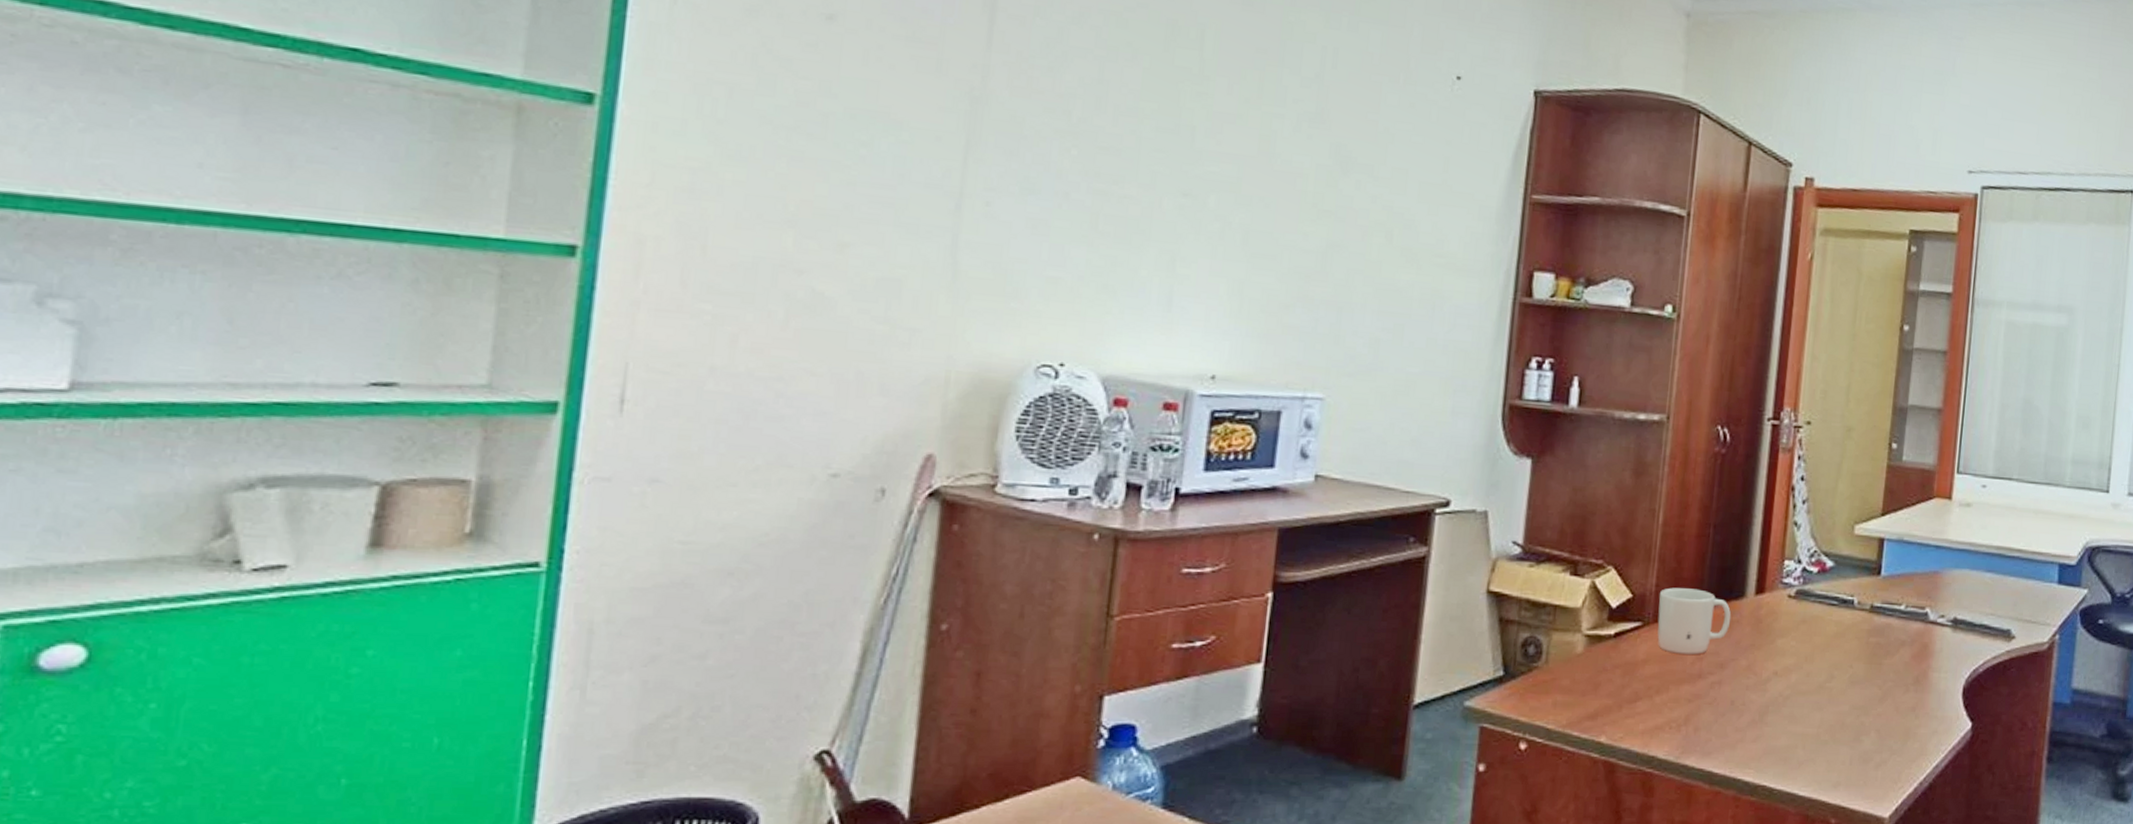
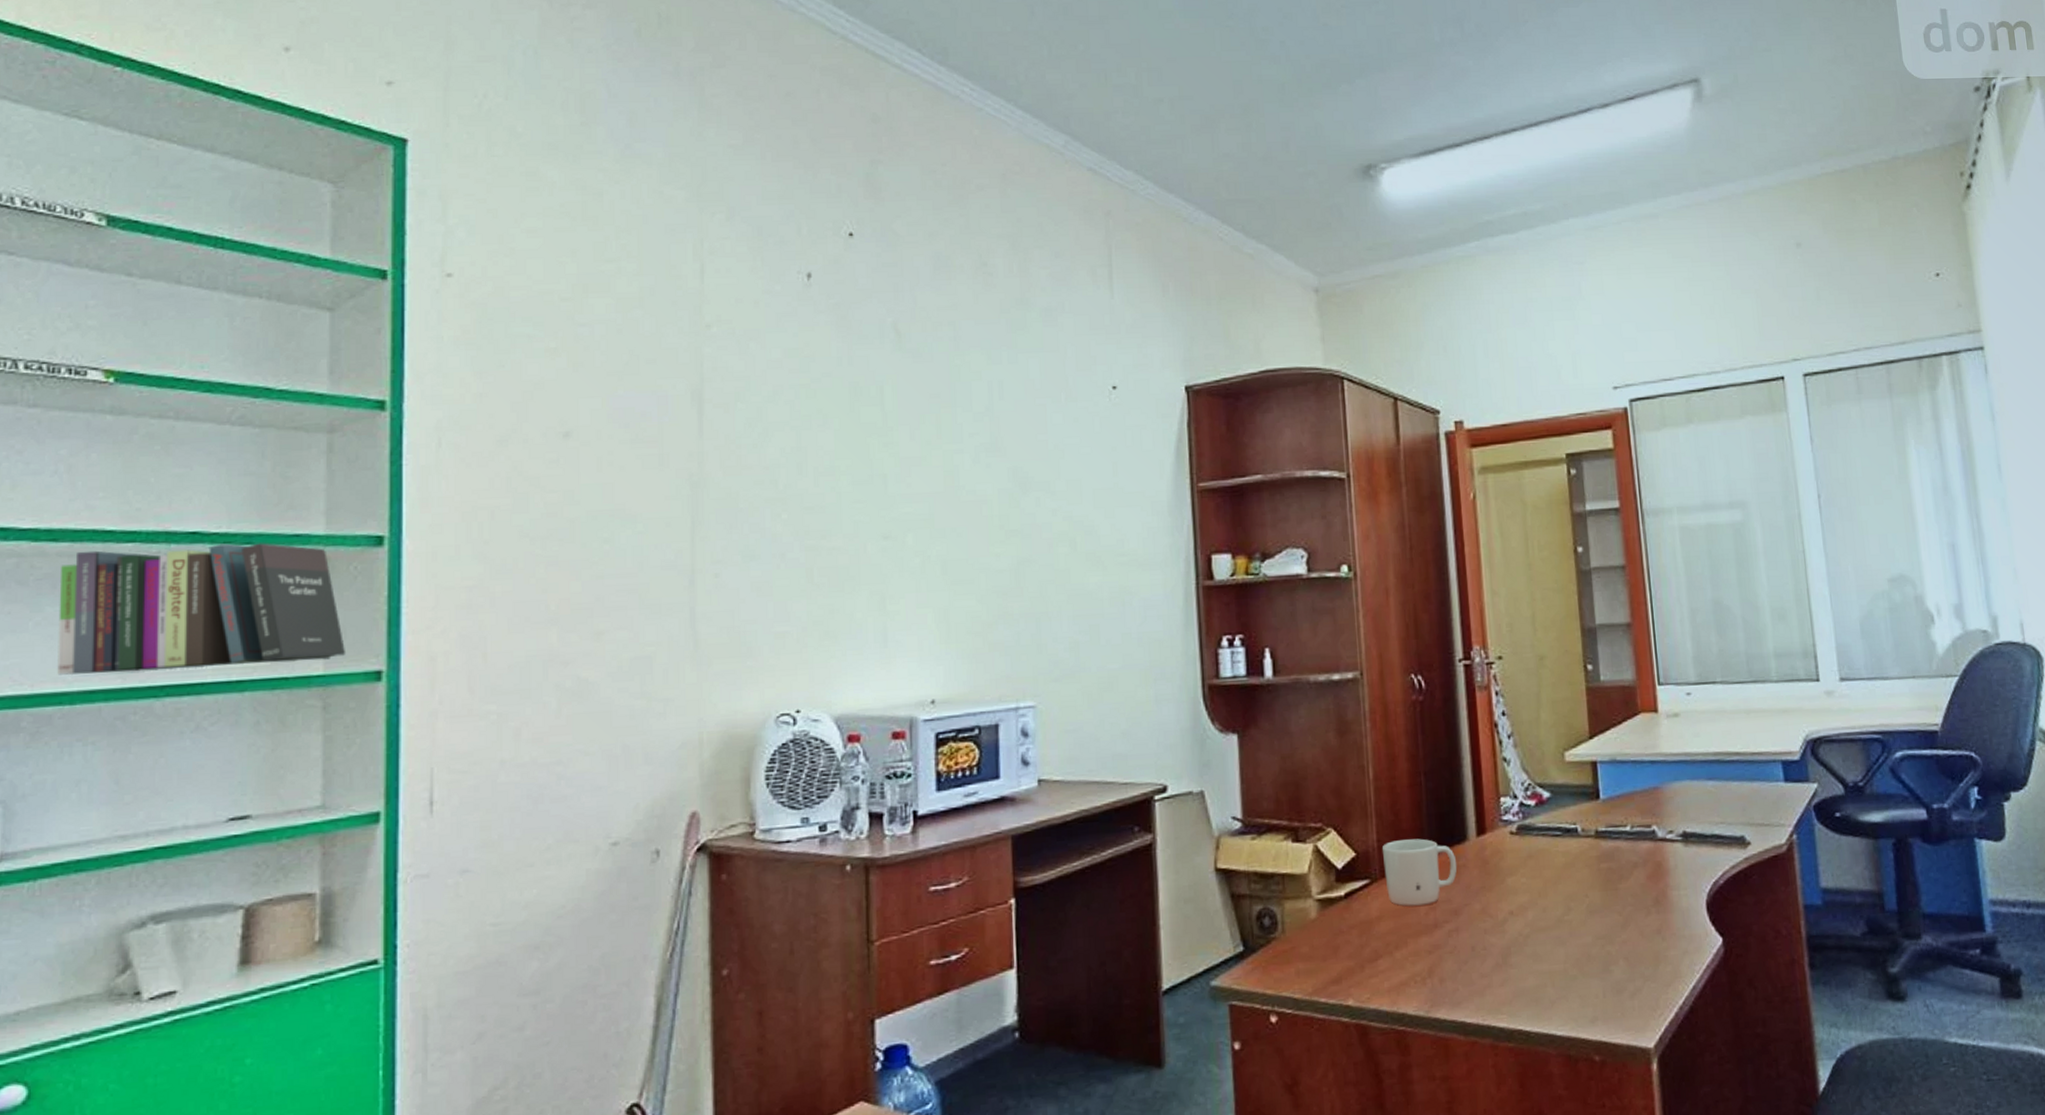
books: none [162,46,534,223] -> present [57,543,345,675]

